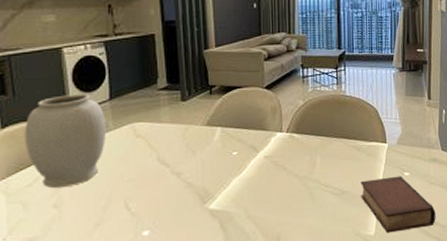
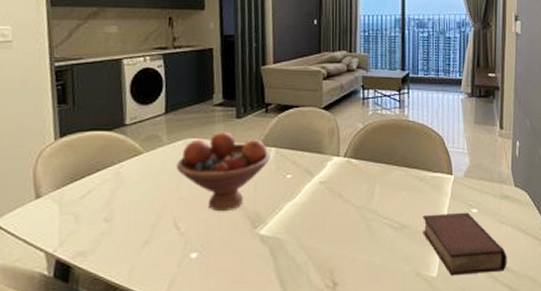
vase: present [24,94,107,189] -> none [80,107,161,202]
fruit bowl: none [124,114,216,191] -> present [176,132,270,212]

